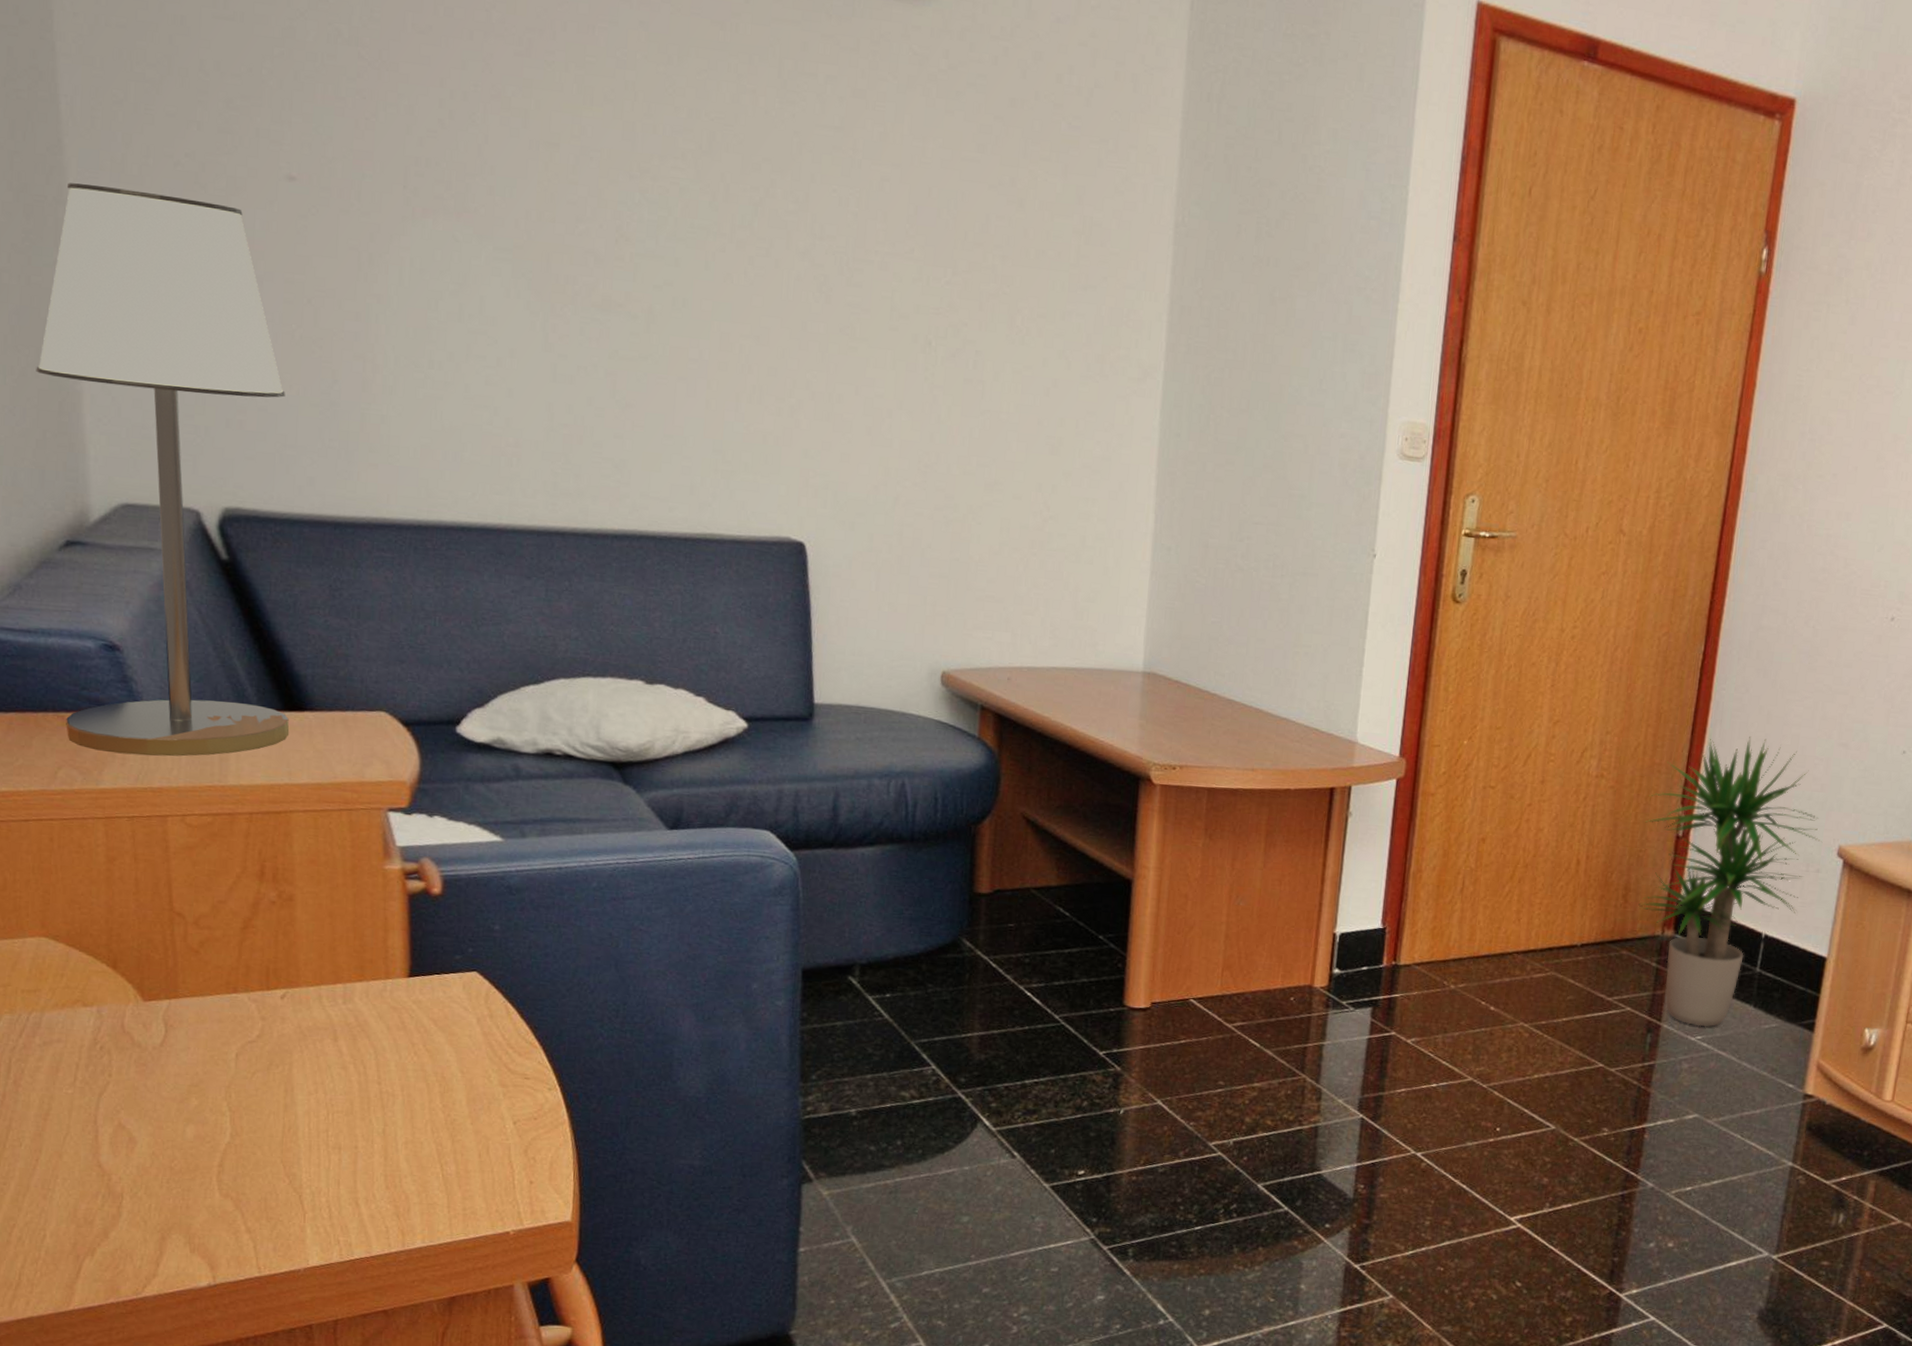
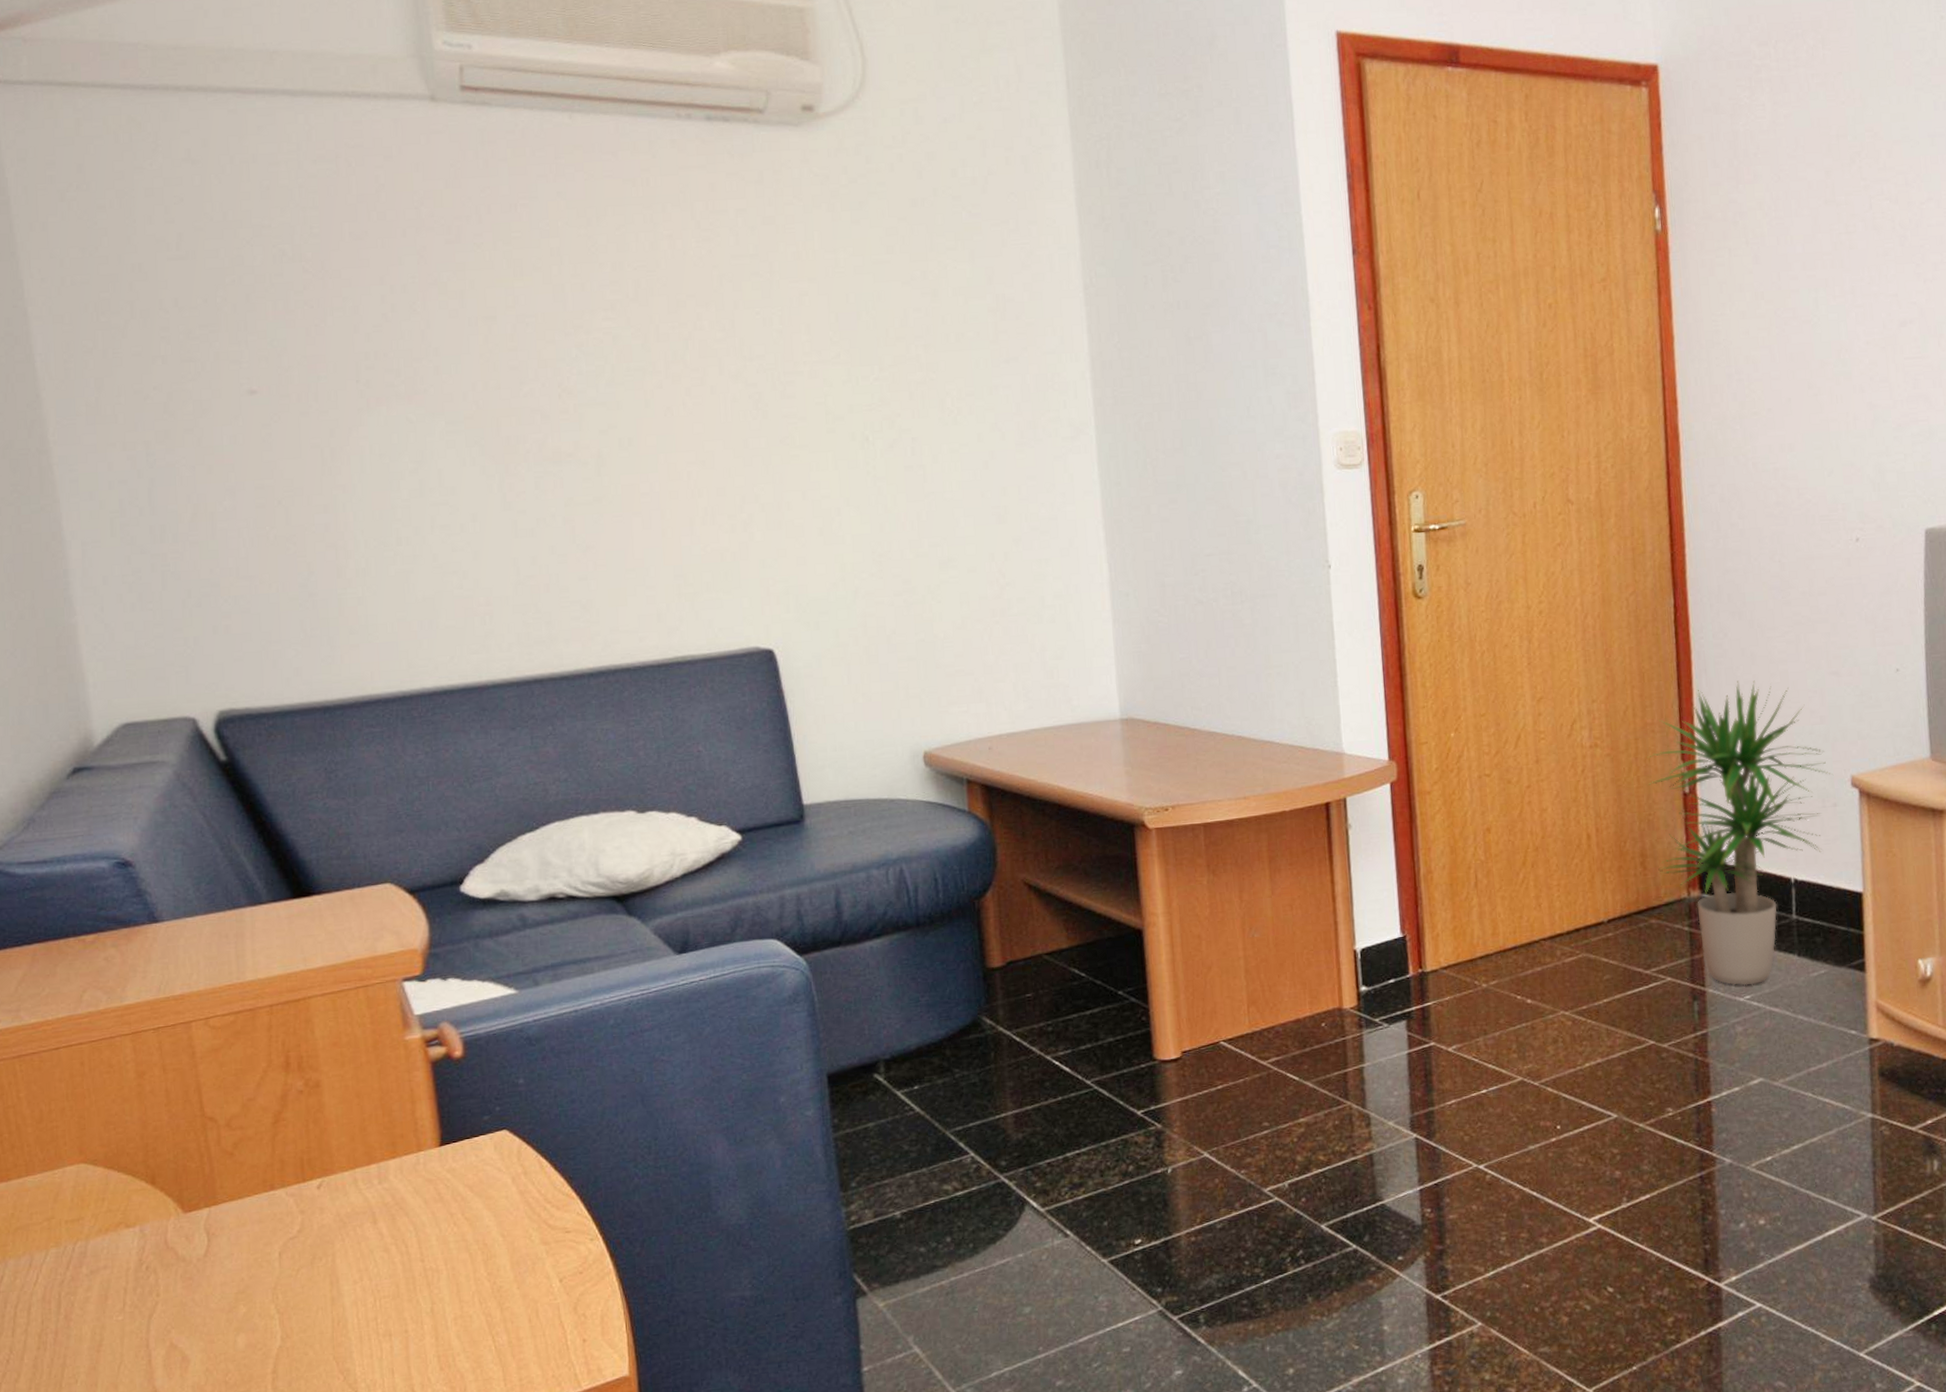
table lamp: present [36,183,290,757] -> none [32,427,301,968]

